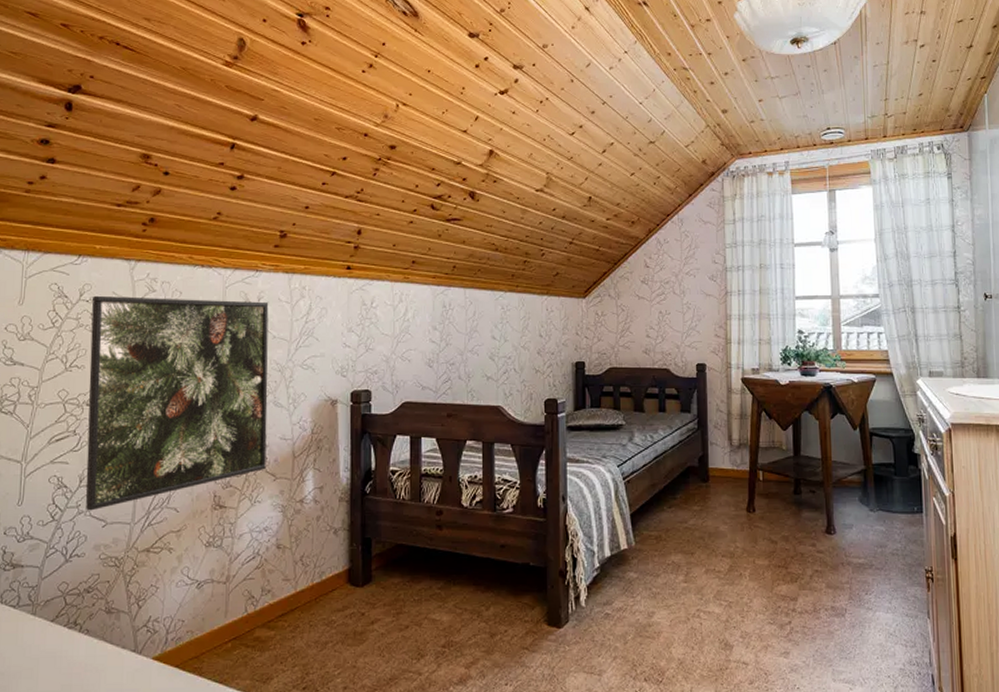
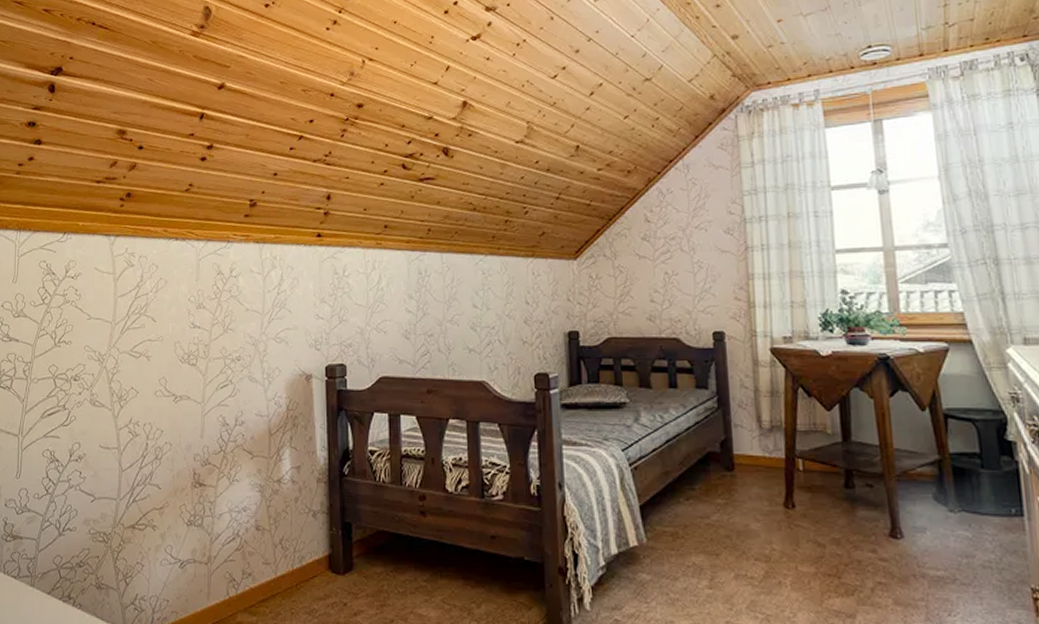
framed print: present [85,295,269,511] -> none [75,271,243,485]

